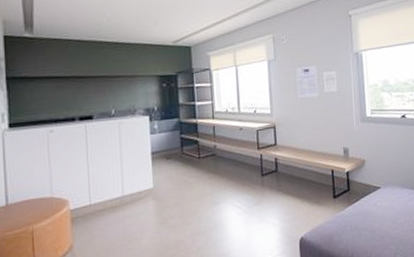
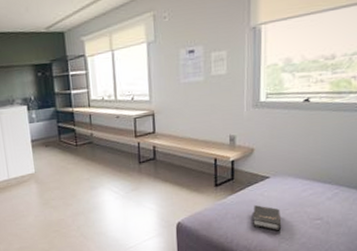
hardback book: none [369,215,396,242] -> present [253,204,282,231]

